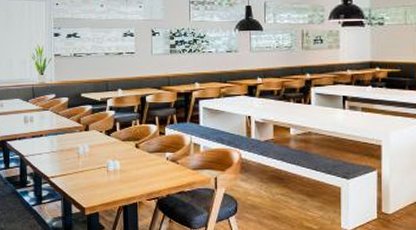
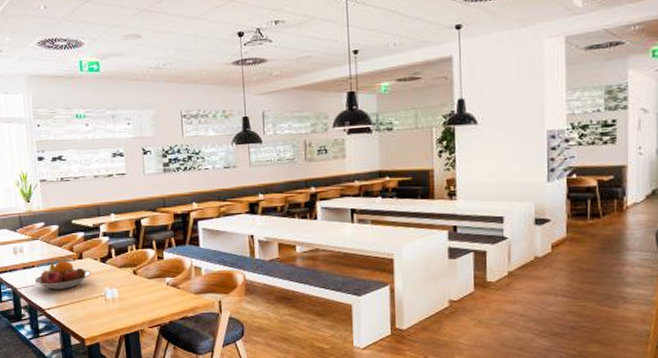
fruit bowl: none [40,131,96,159] -> present [33,260,92,290]

